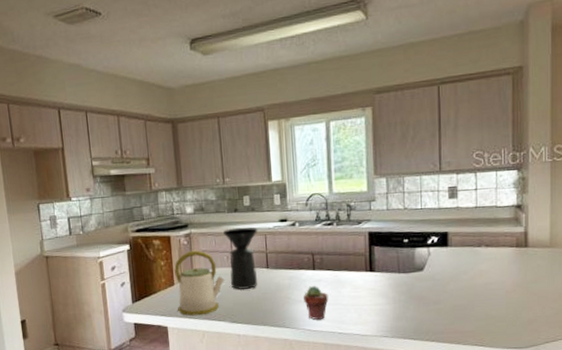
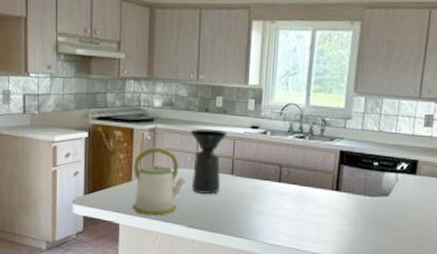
potted succulent: present [304,286,329,321] -> none [265,199,291,235]

